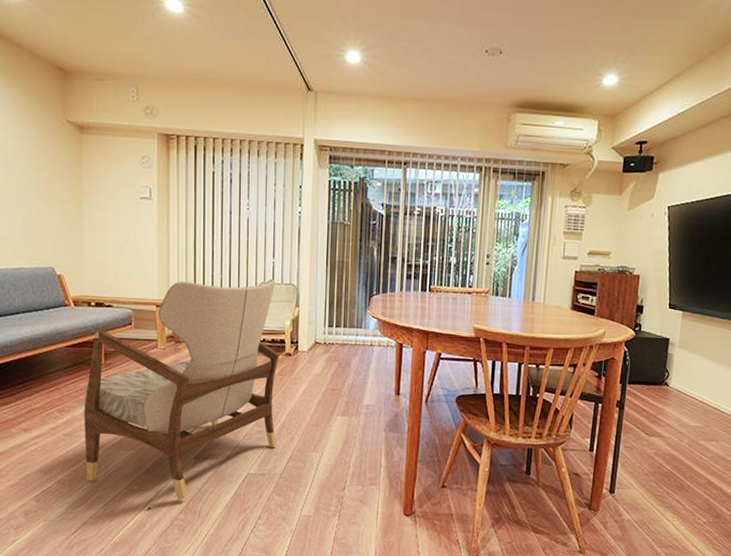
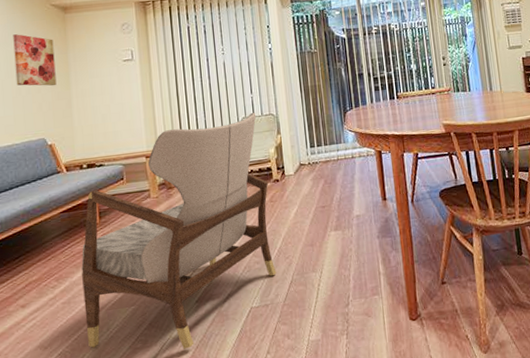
wall art: none [24,148,69,213] -> present [13,34,57,86]

